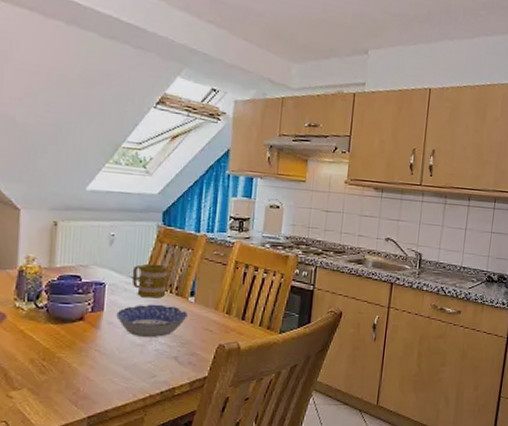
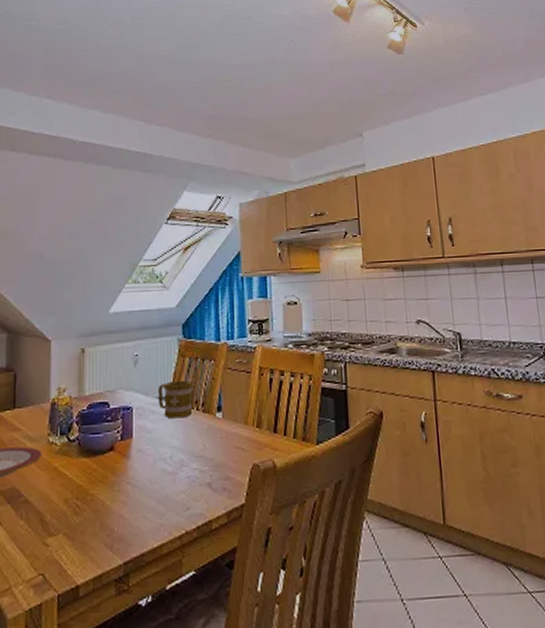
bowl: present [116,304,188,338] -> none [145,424,217,464]

